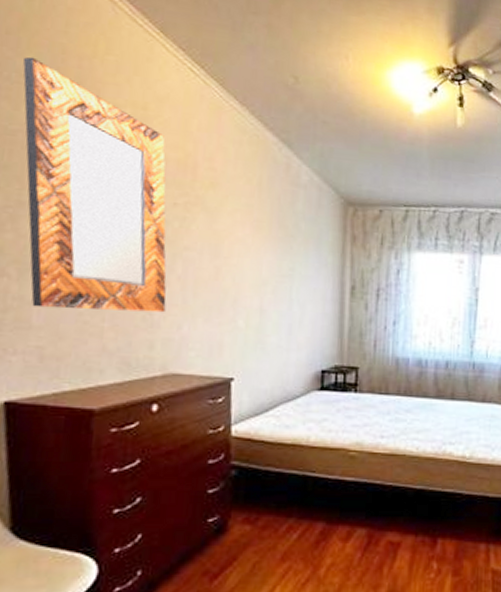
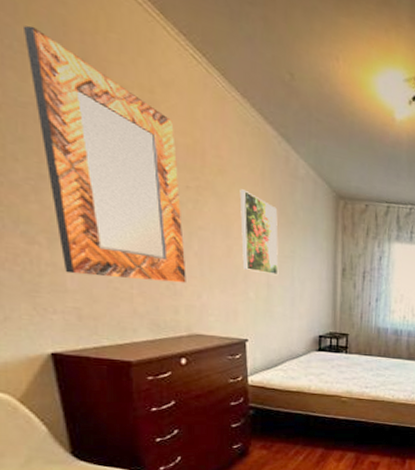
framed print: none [231,202,276,299] -> present [239,189,279,276]

